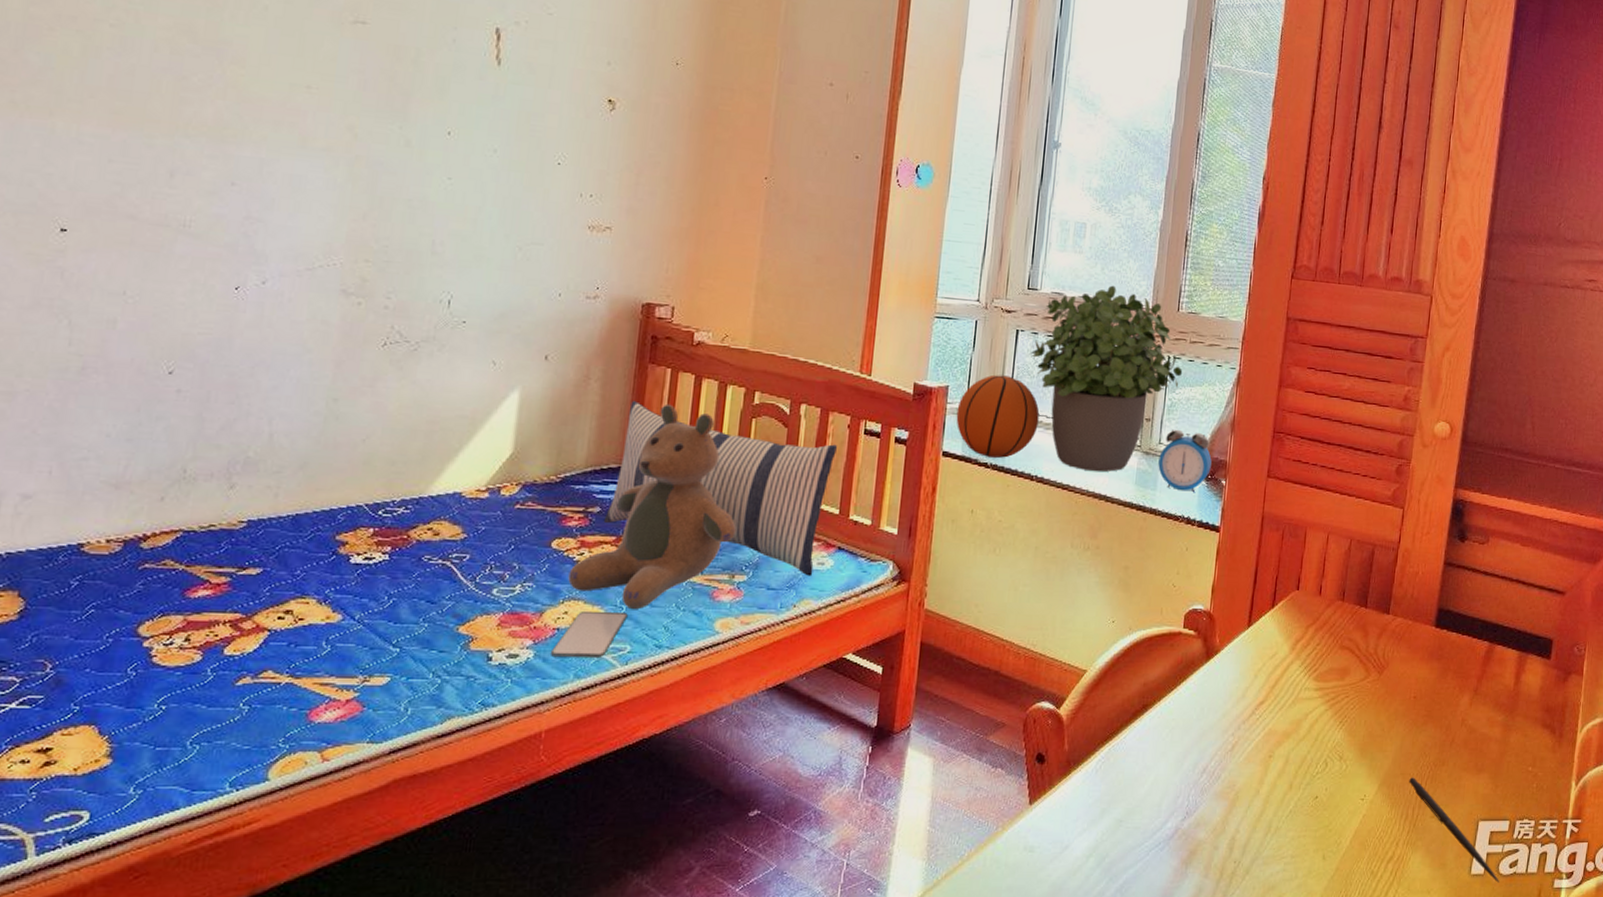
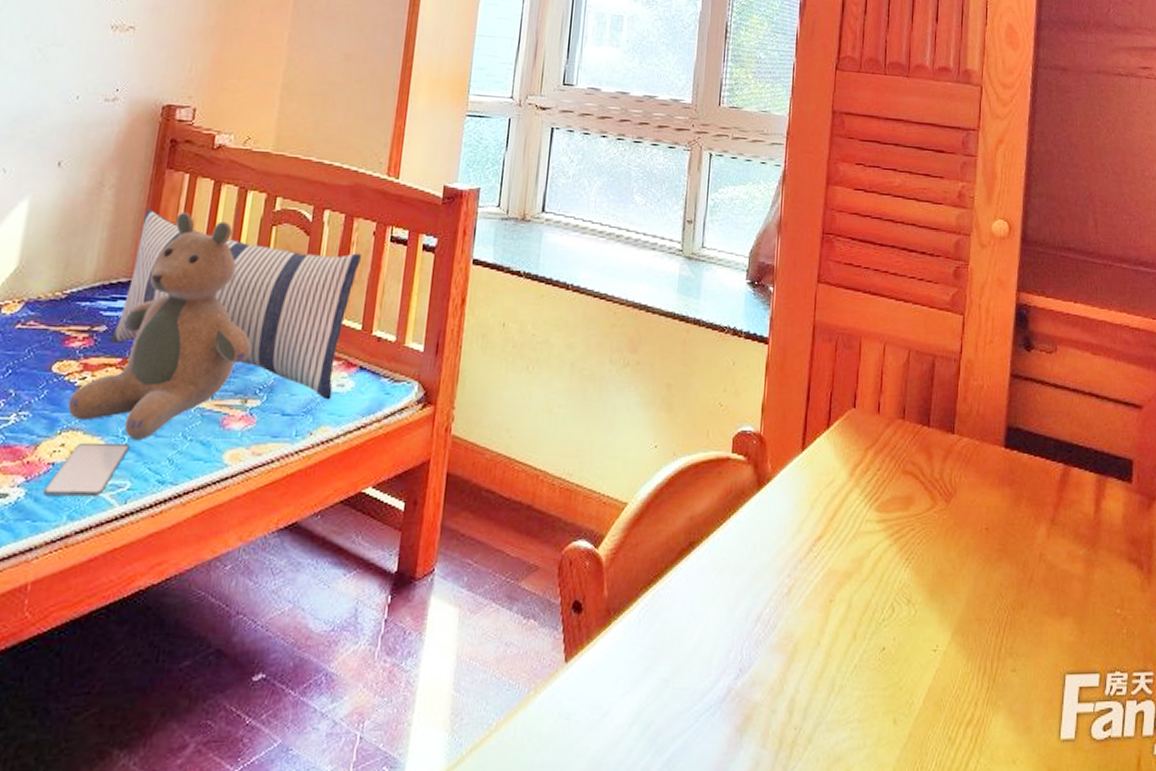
basketball: present [956,374,1040,459] -> none [487,175,576,267]
potted plant: present [1031,285,1183,472] -> none [567,79,726,280]
alarm clock: present [1158,429,1212,492] -> none [701,231,758,300]
pen: present [1409,777,1499,883] -> none [985,623,1093,750]

